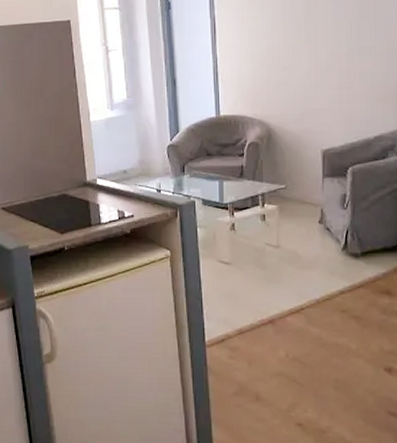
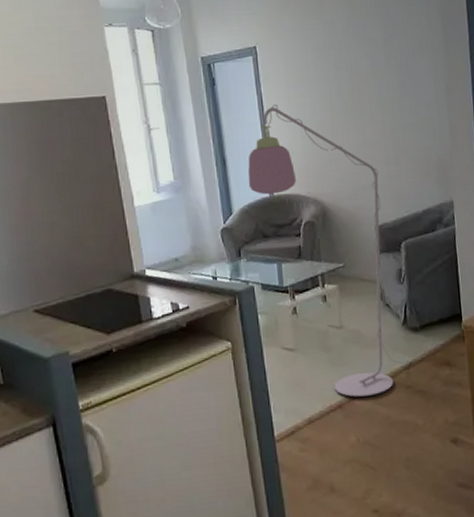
floor lamp: none [196,27,364,315] -> present [248,103,425,397]

